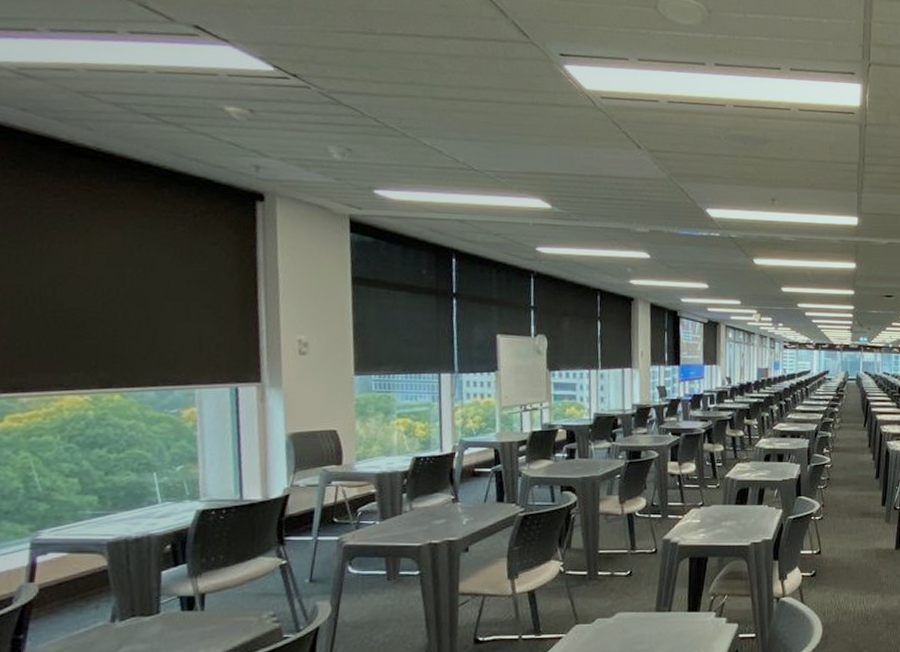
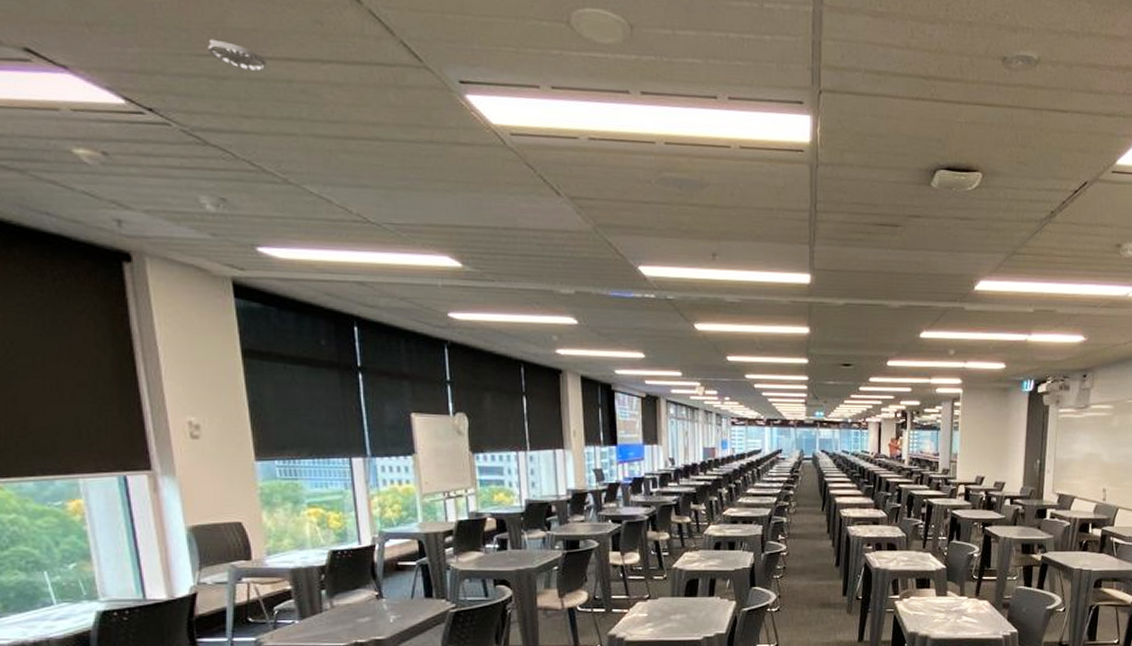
smoke detector: none [349,19,397,45] -> present [208,39,267,71]

